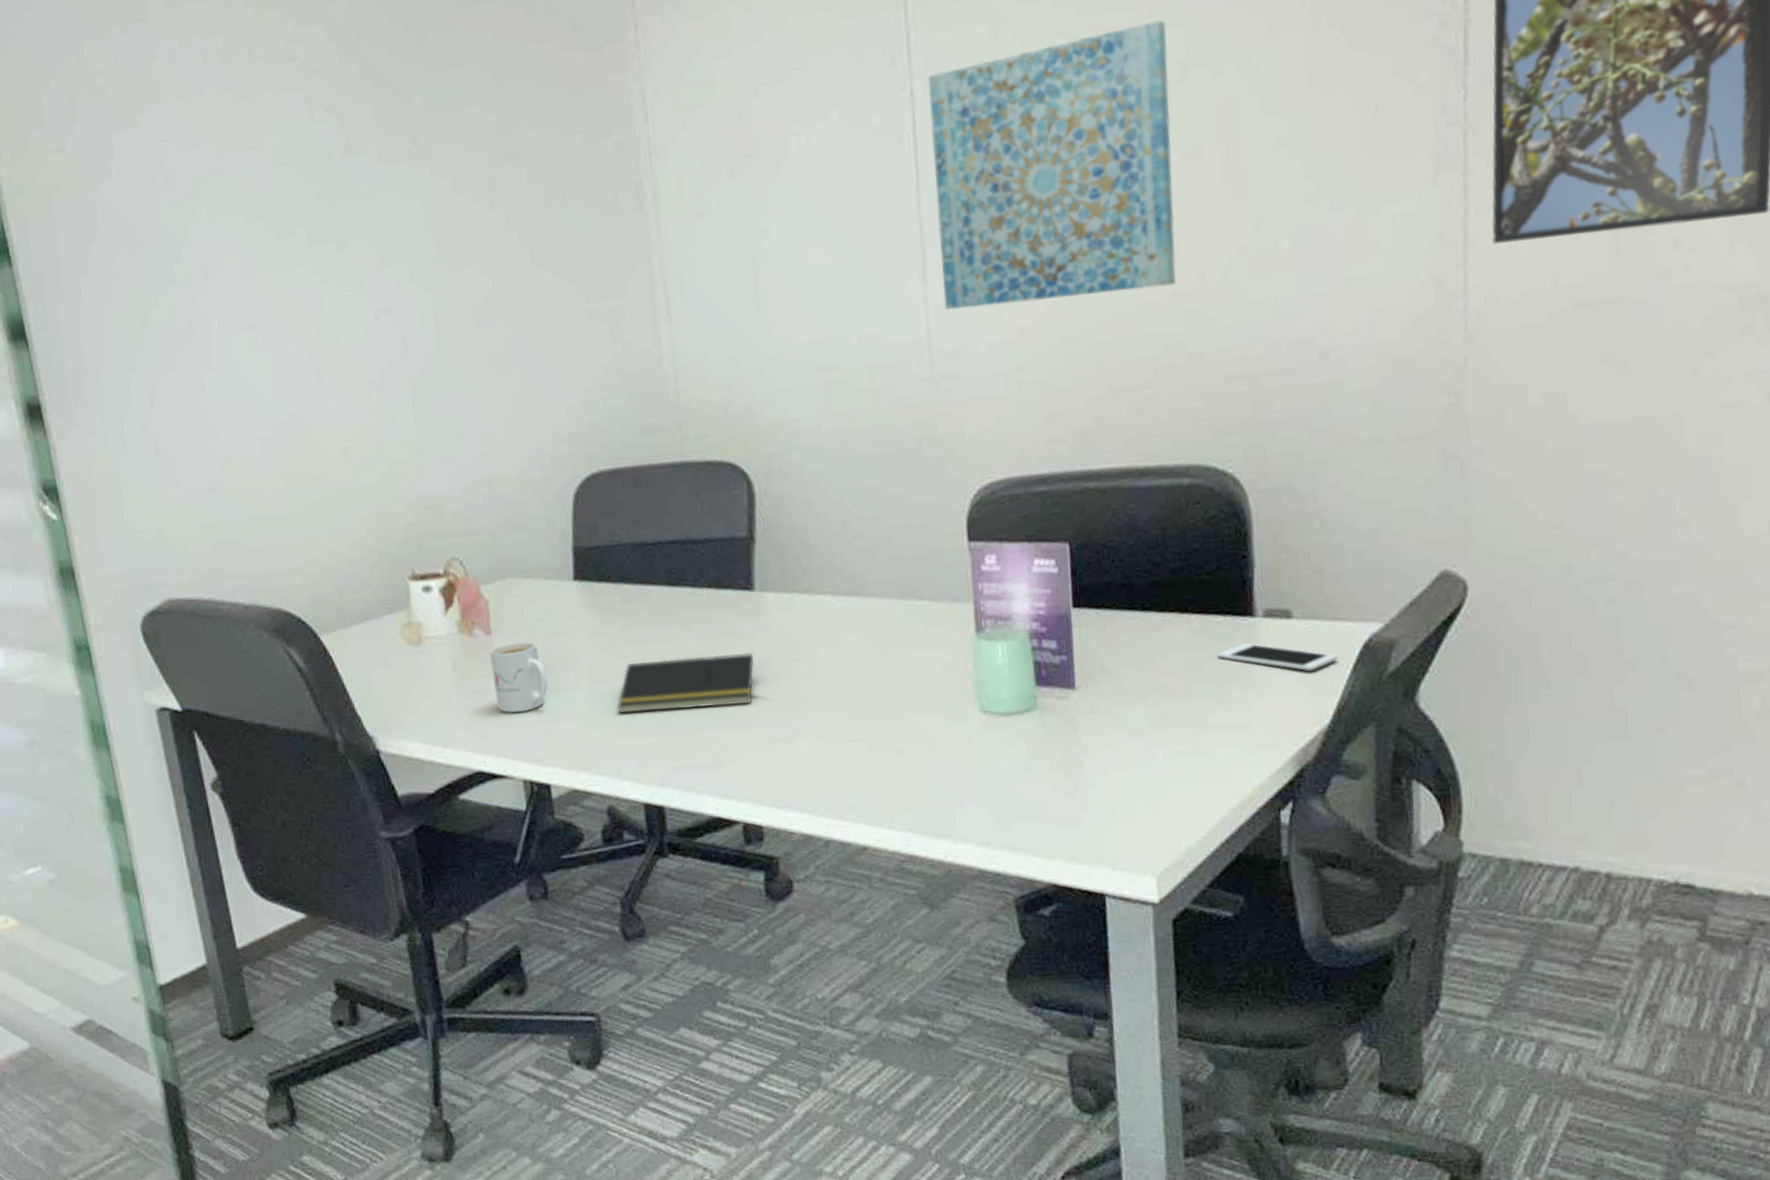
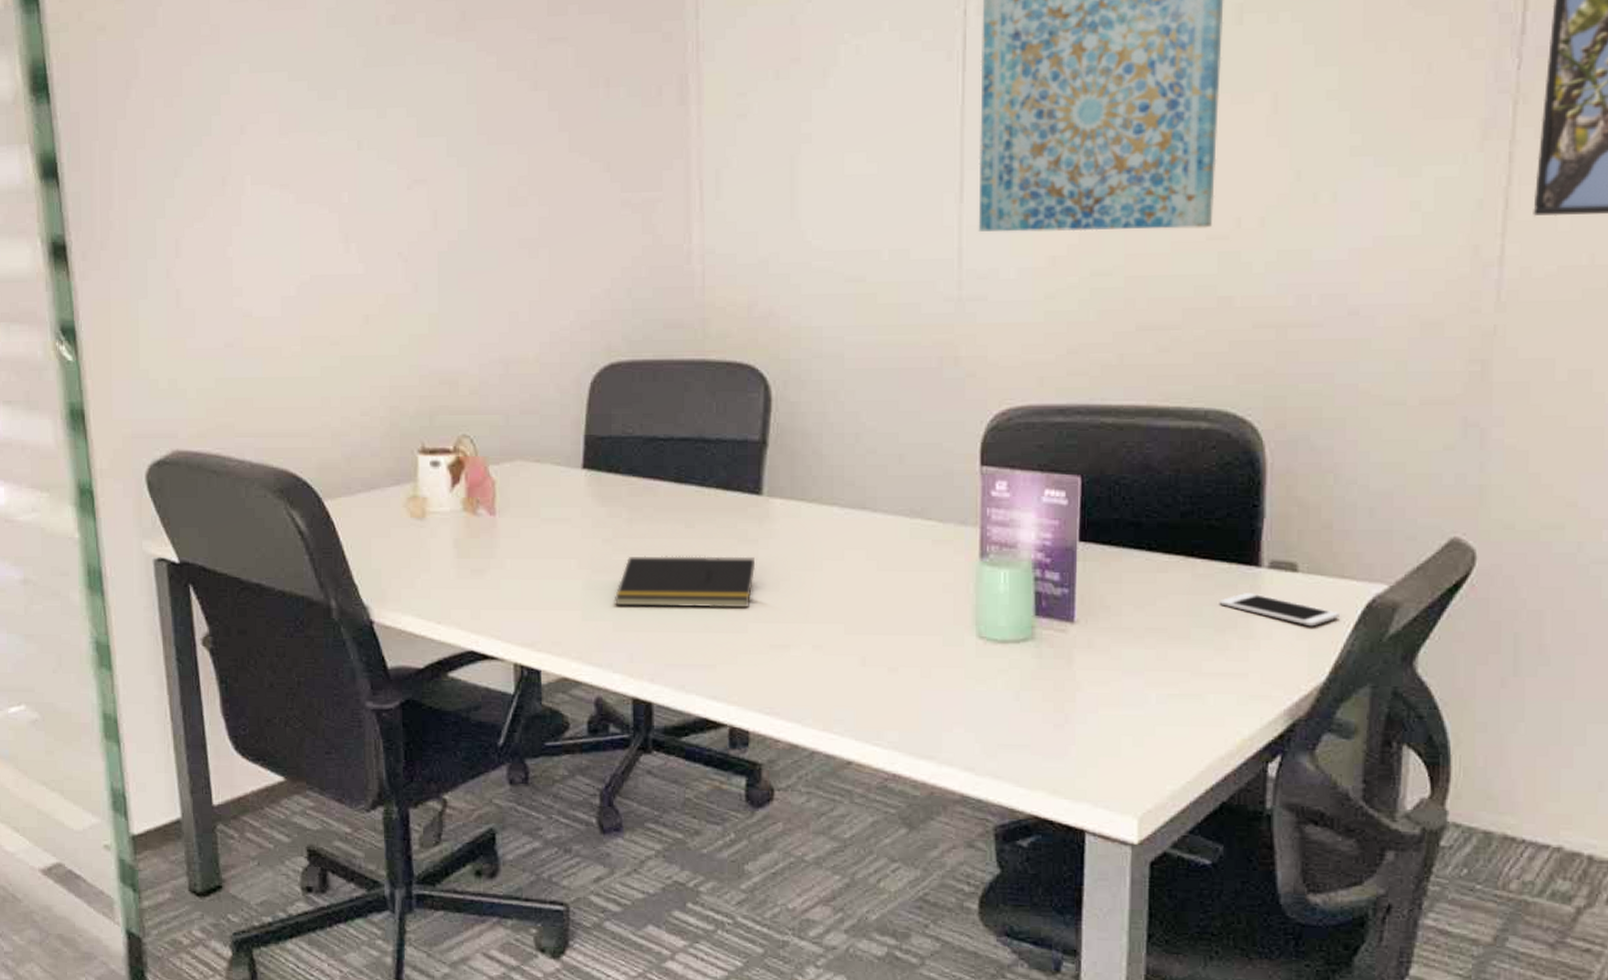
mug: present [489,641,548,713] -> none [491,524,547,595]

